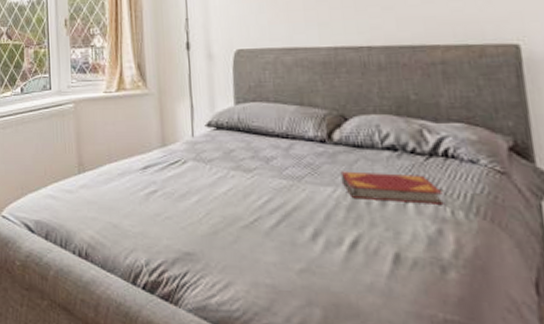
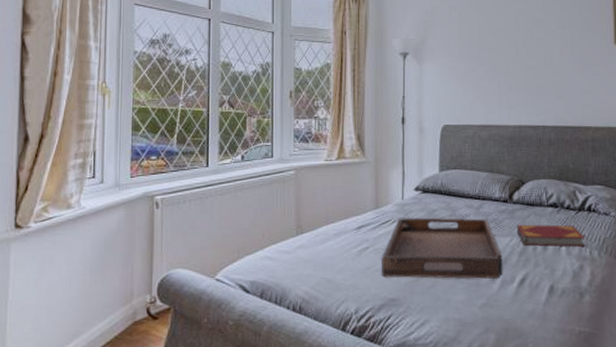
serving tray: none [172,158,327,238] -> present [382,217,503,279]

